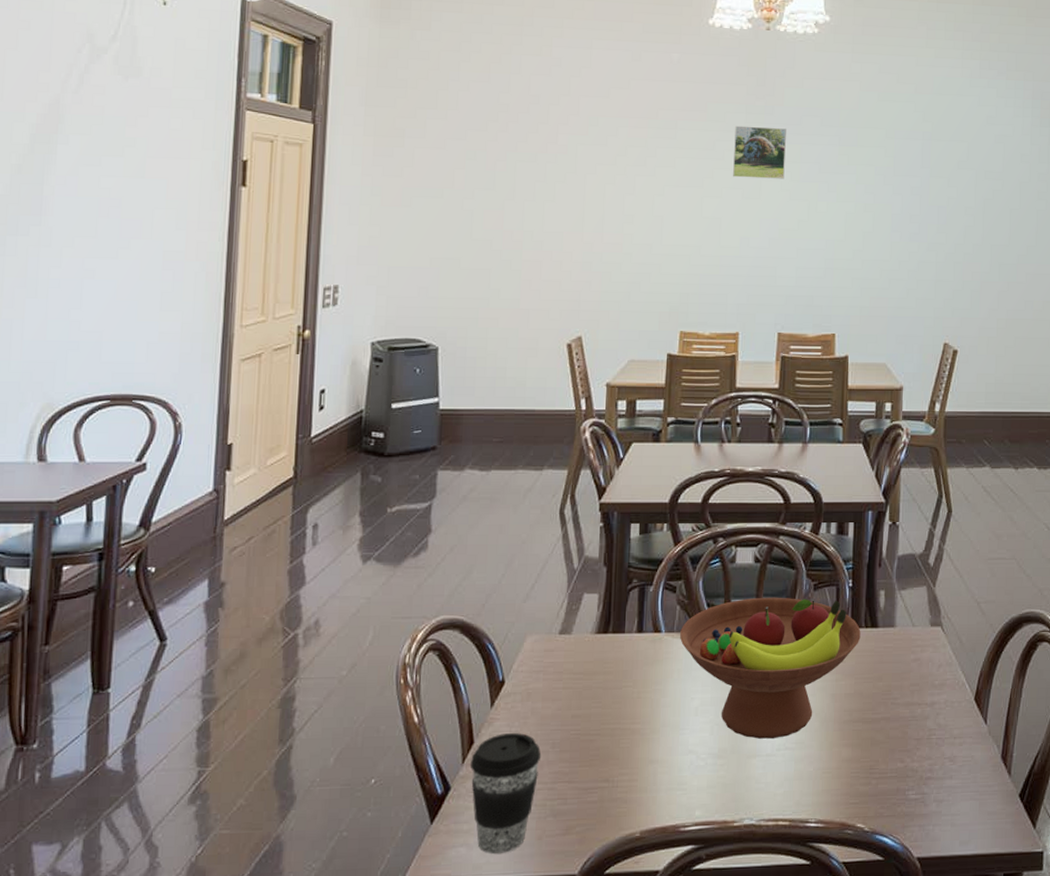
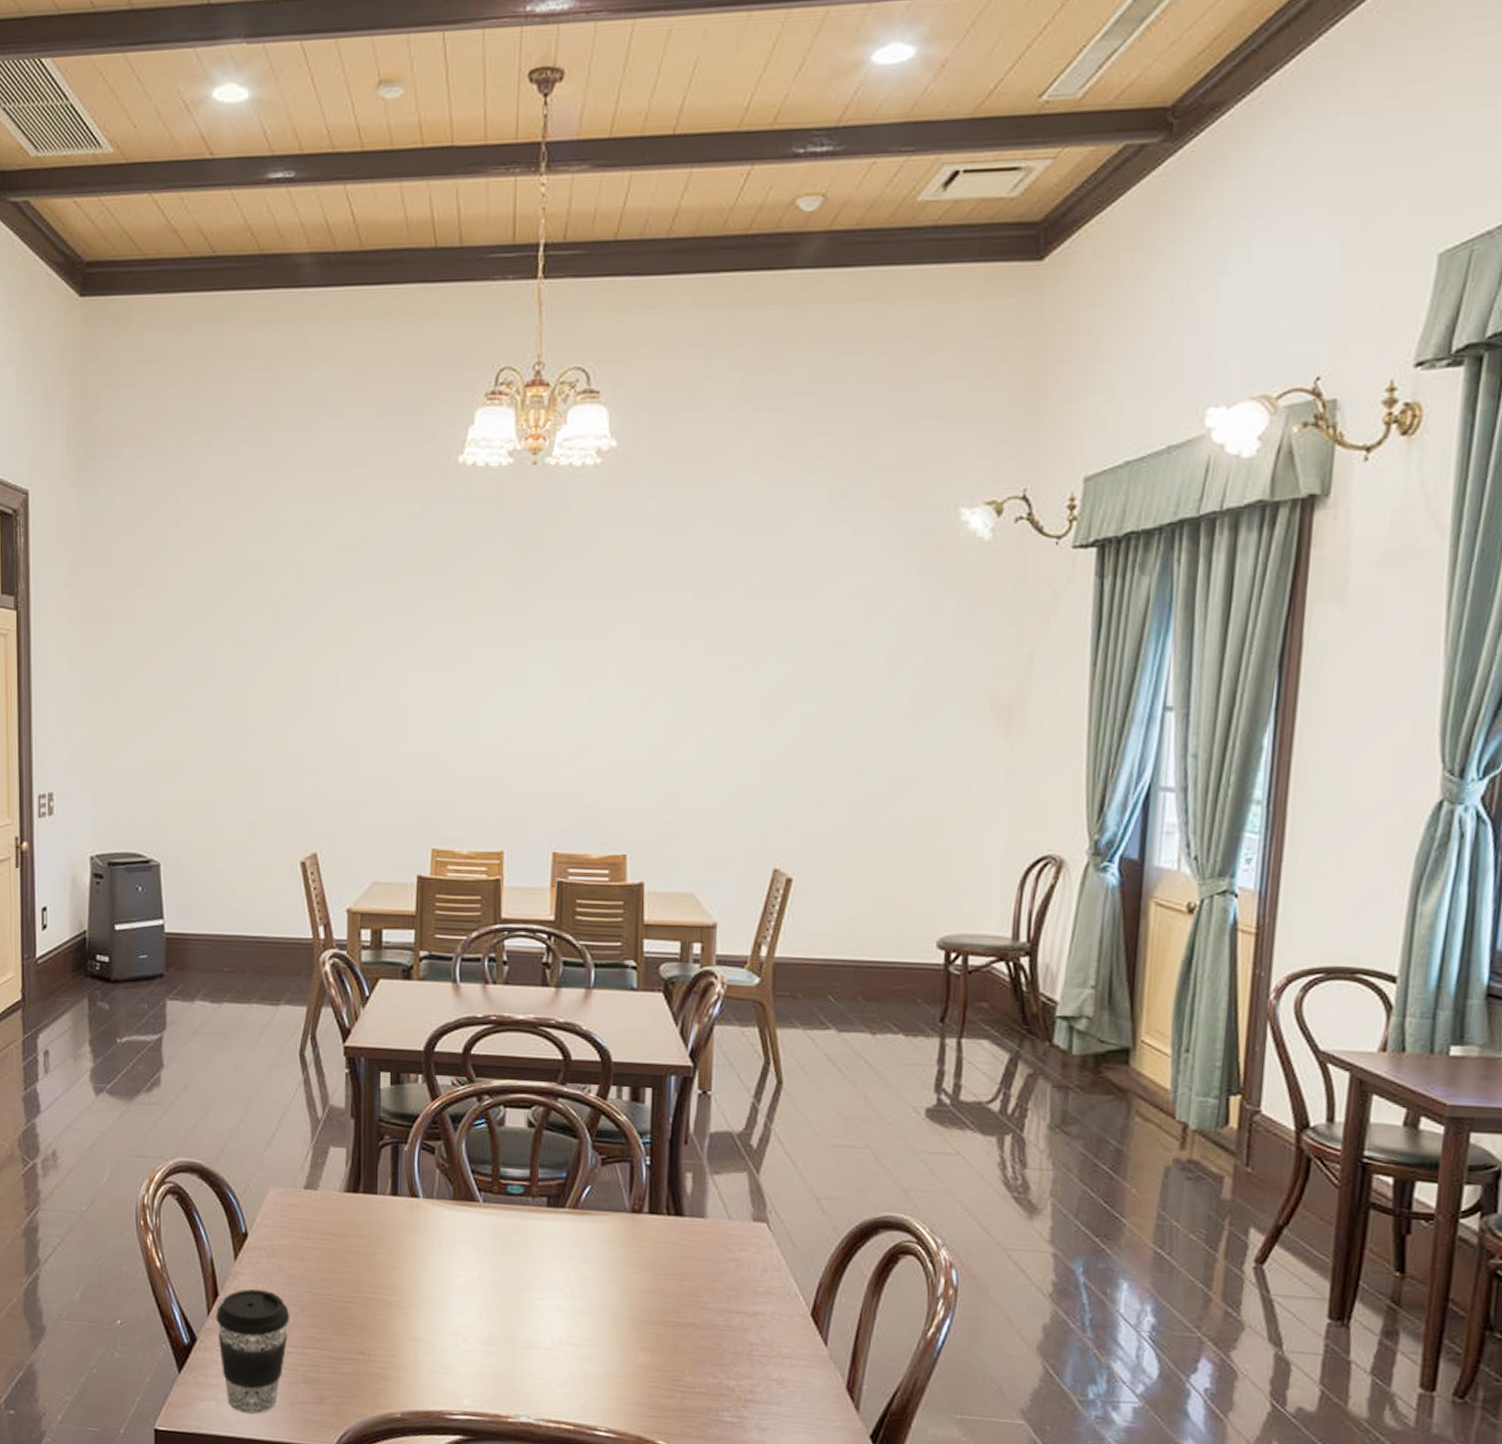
fruit bowl: present [680,597,861,739] -> none [441,1168,662,1331]
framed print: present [733,125,786,179] -> none [493,591,560,659]

